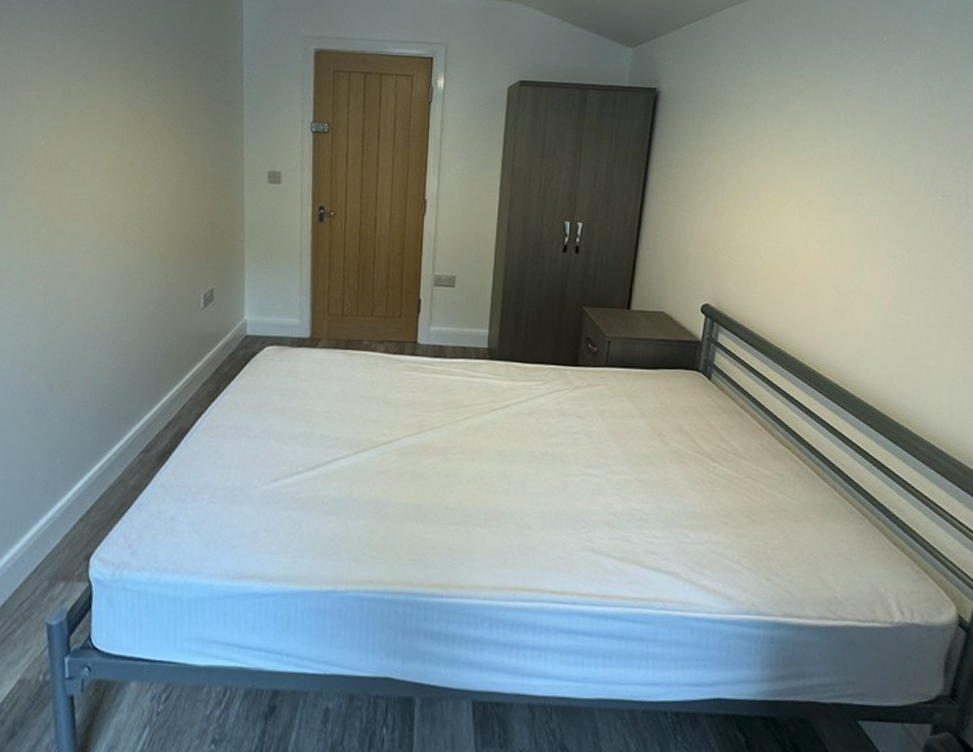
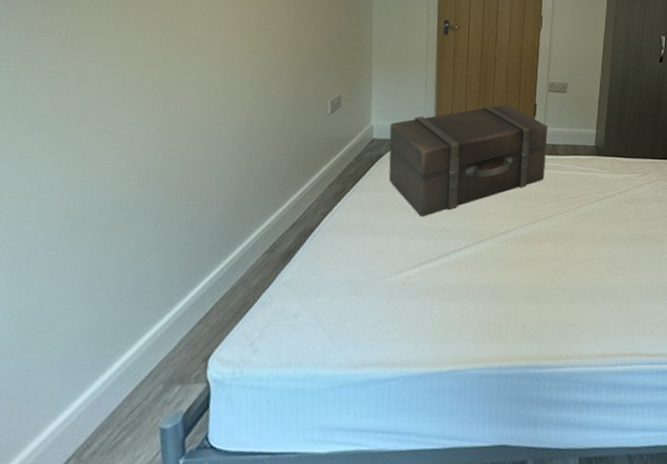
suitcase: none [263,299,434,422] -> present [388,104,549,217]

